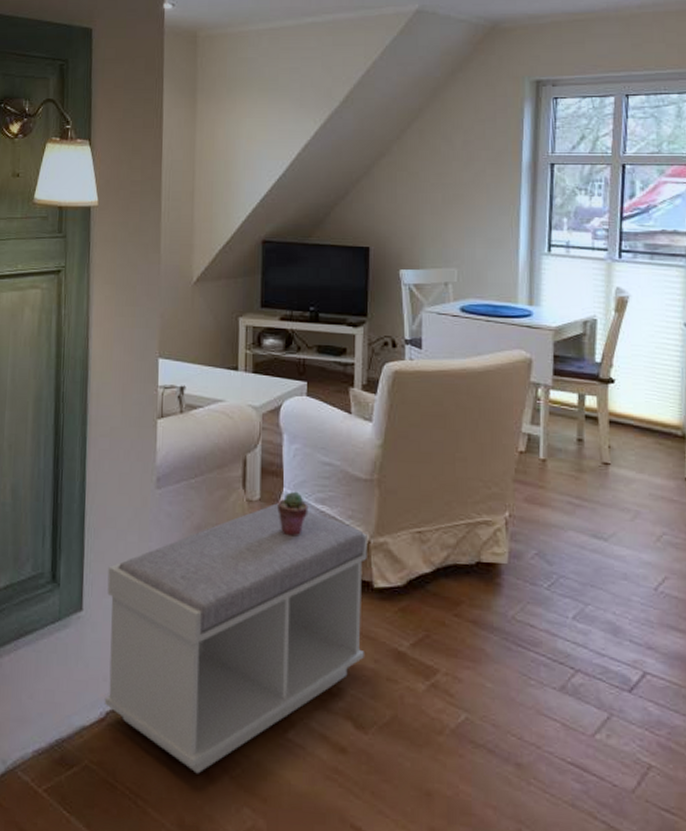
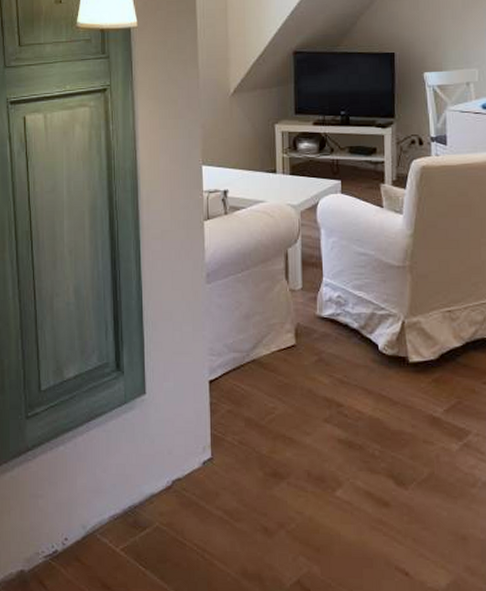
bench: present [104,503,367,774] -> none [167,291,402,530]
potted succulent: present [277,491,309,536] -> none [318,280,347,320]

